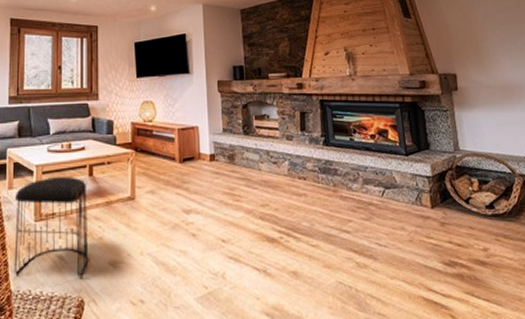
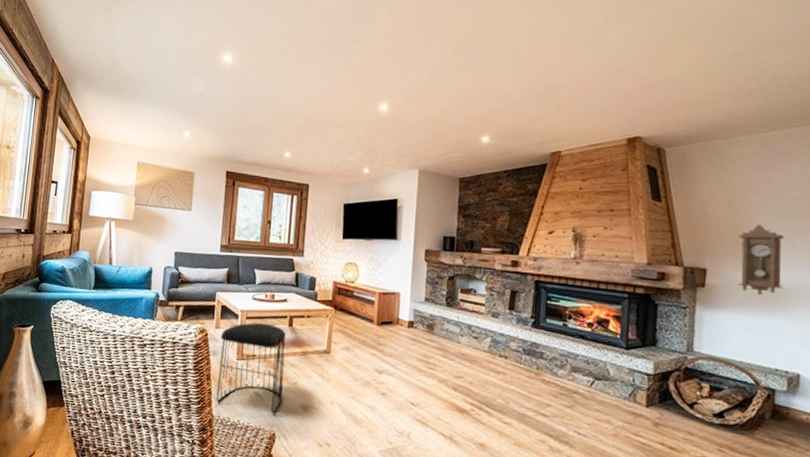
pendulum clock: none [474,31,515,93] -> present [737,223,784,296]

